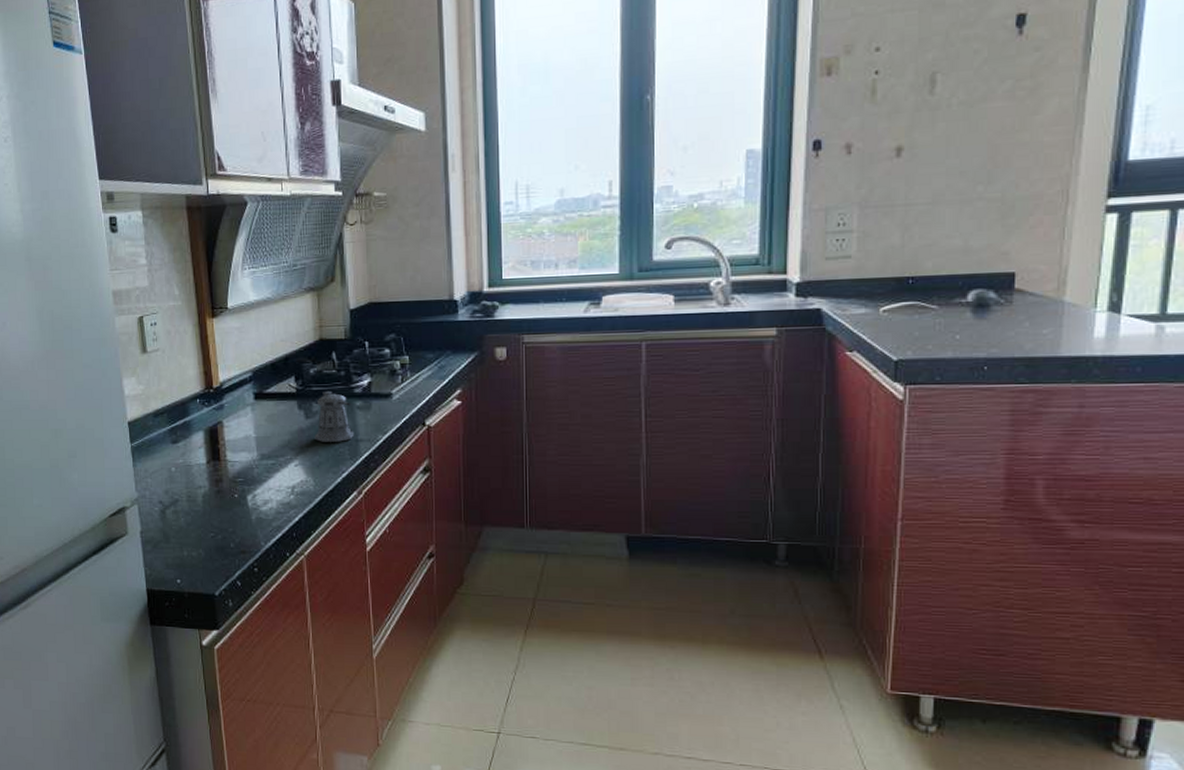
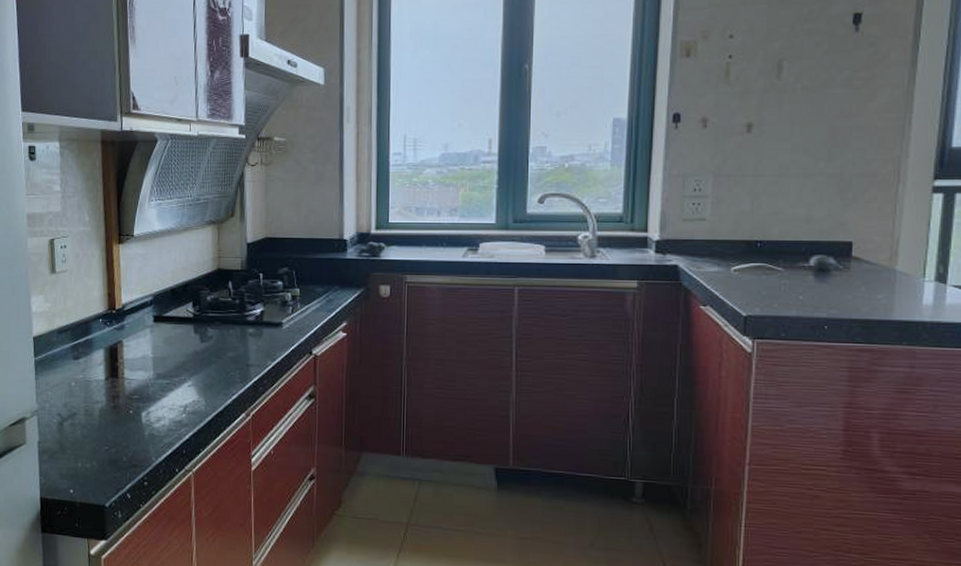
pepper shaker: present [314,391,355,442] -> none [208,317,246,366]

